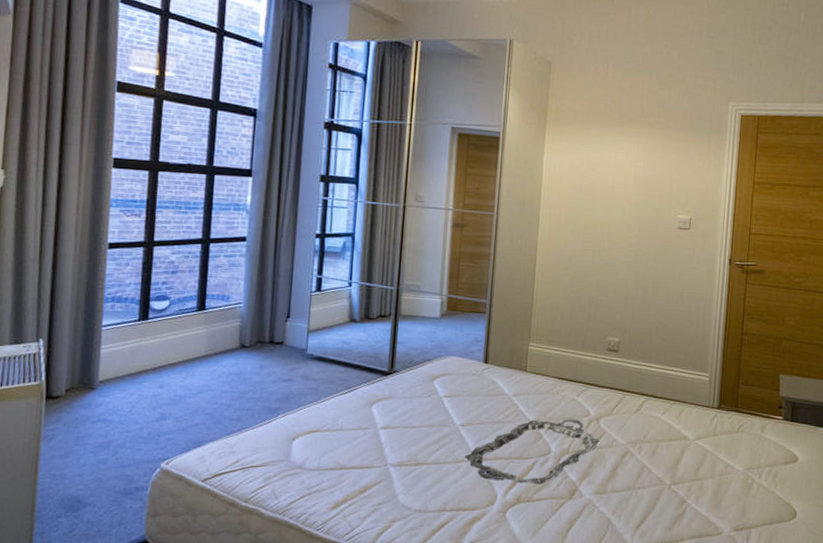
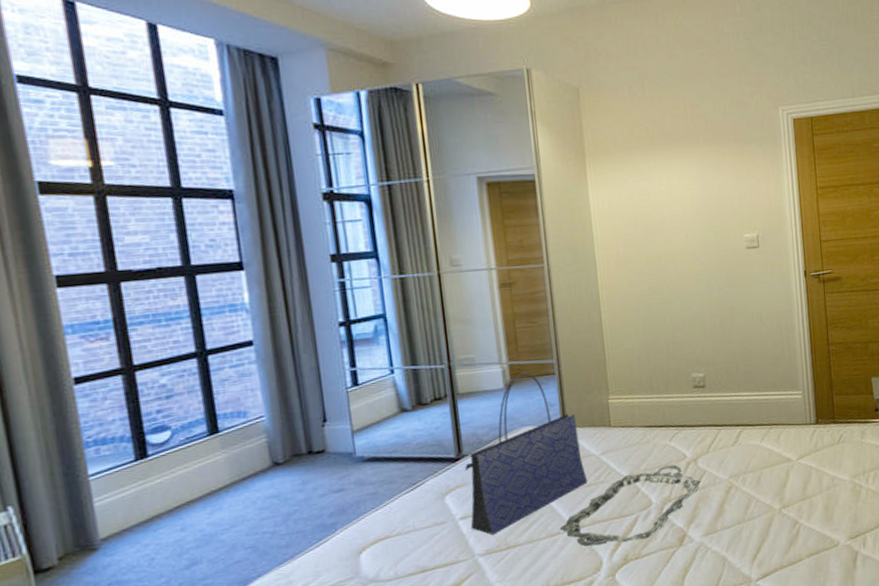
tote bag: none [388,307,498,449] -> present [464,373,588,535]

